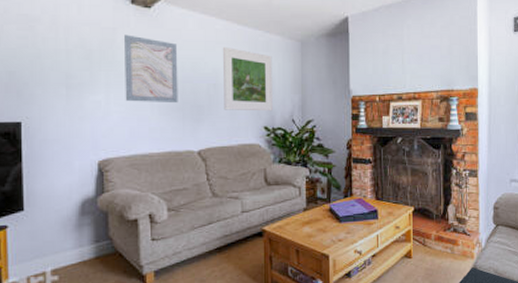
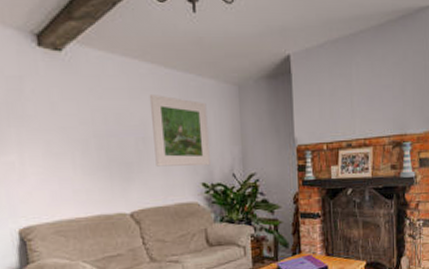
wall art: present [125,34,178,104] -> none [34,83,103,162]

